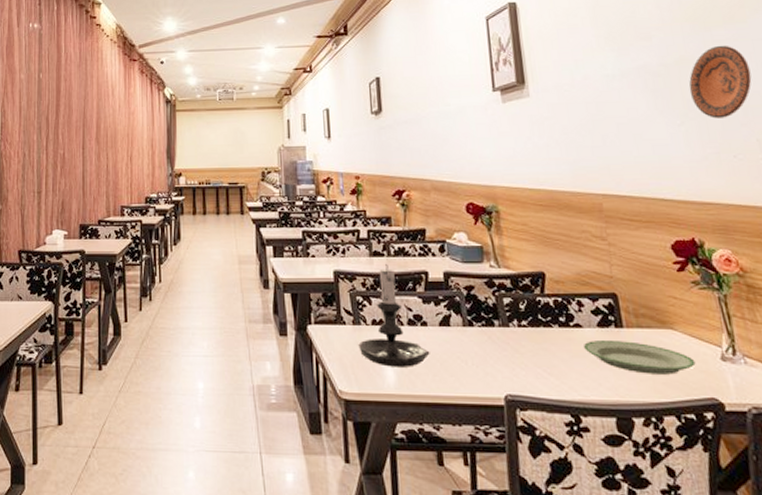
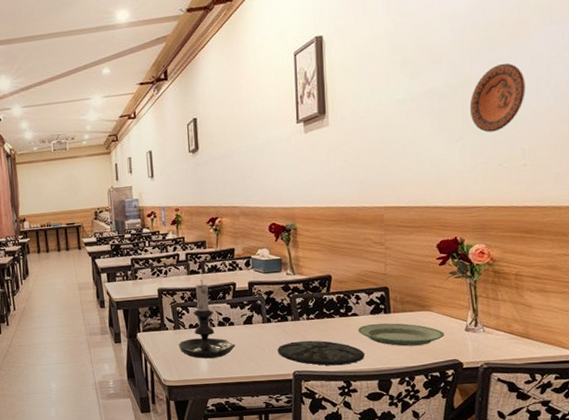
plate: none [483,354,595,393] -> present [277,340,365,366]

